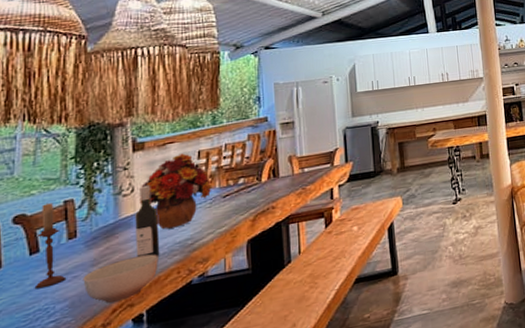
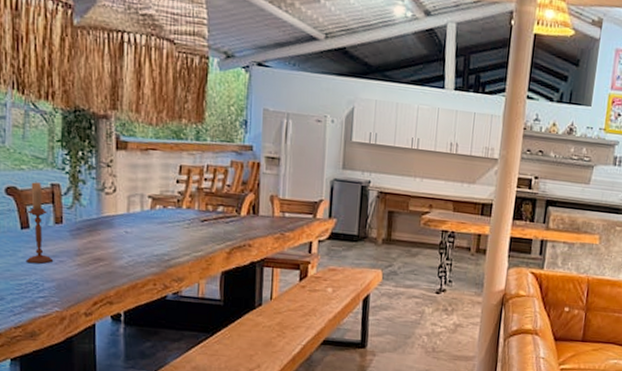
bowl: present [83,254,158,303] -> none [68,257,137,296]
bottle: present [135,185,160,258] -> none [116,188,138,263]
flower arrangement: present [139,153,211,230] -> none [121,163,190,240]

